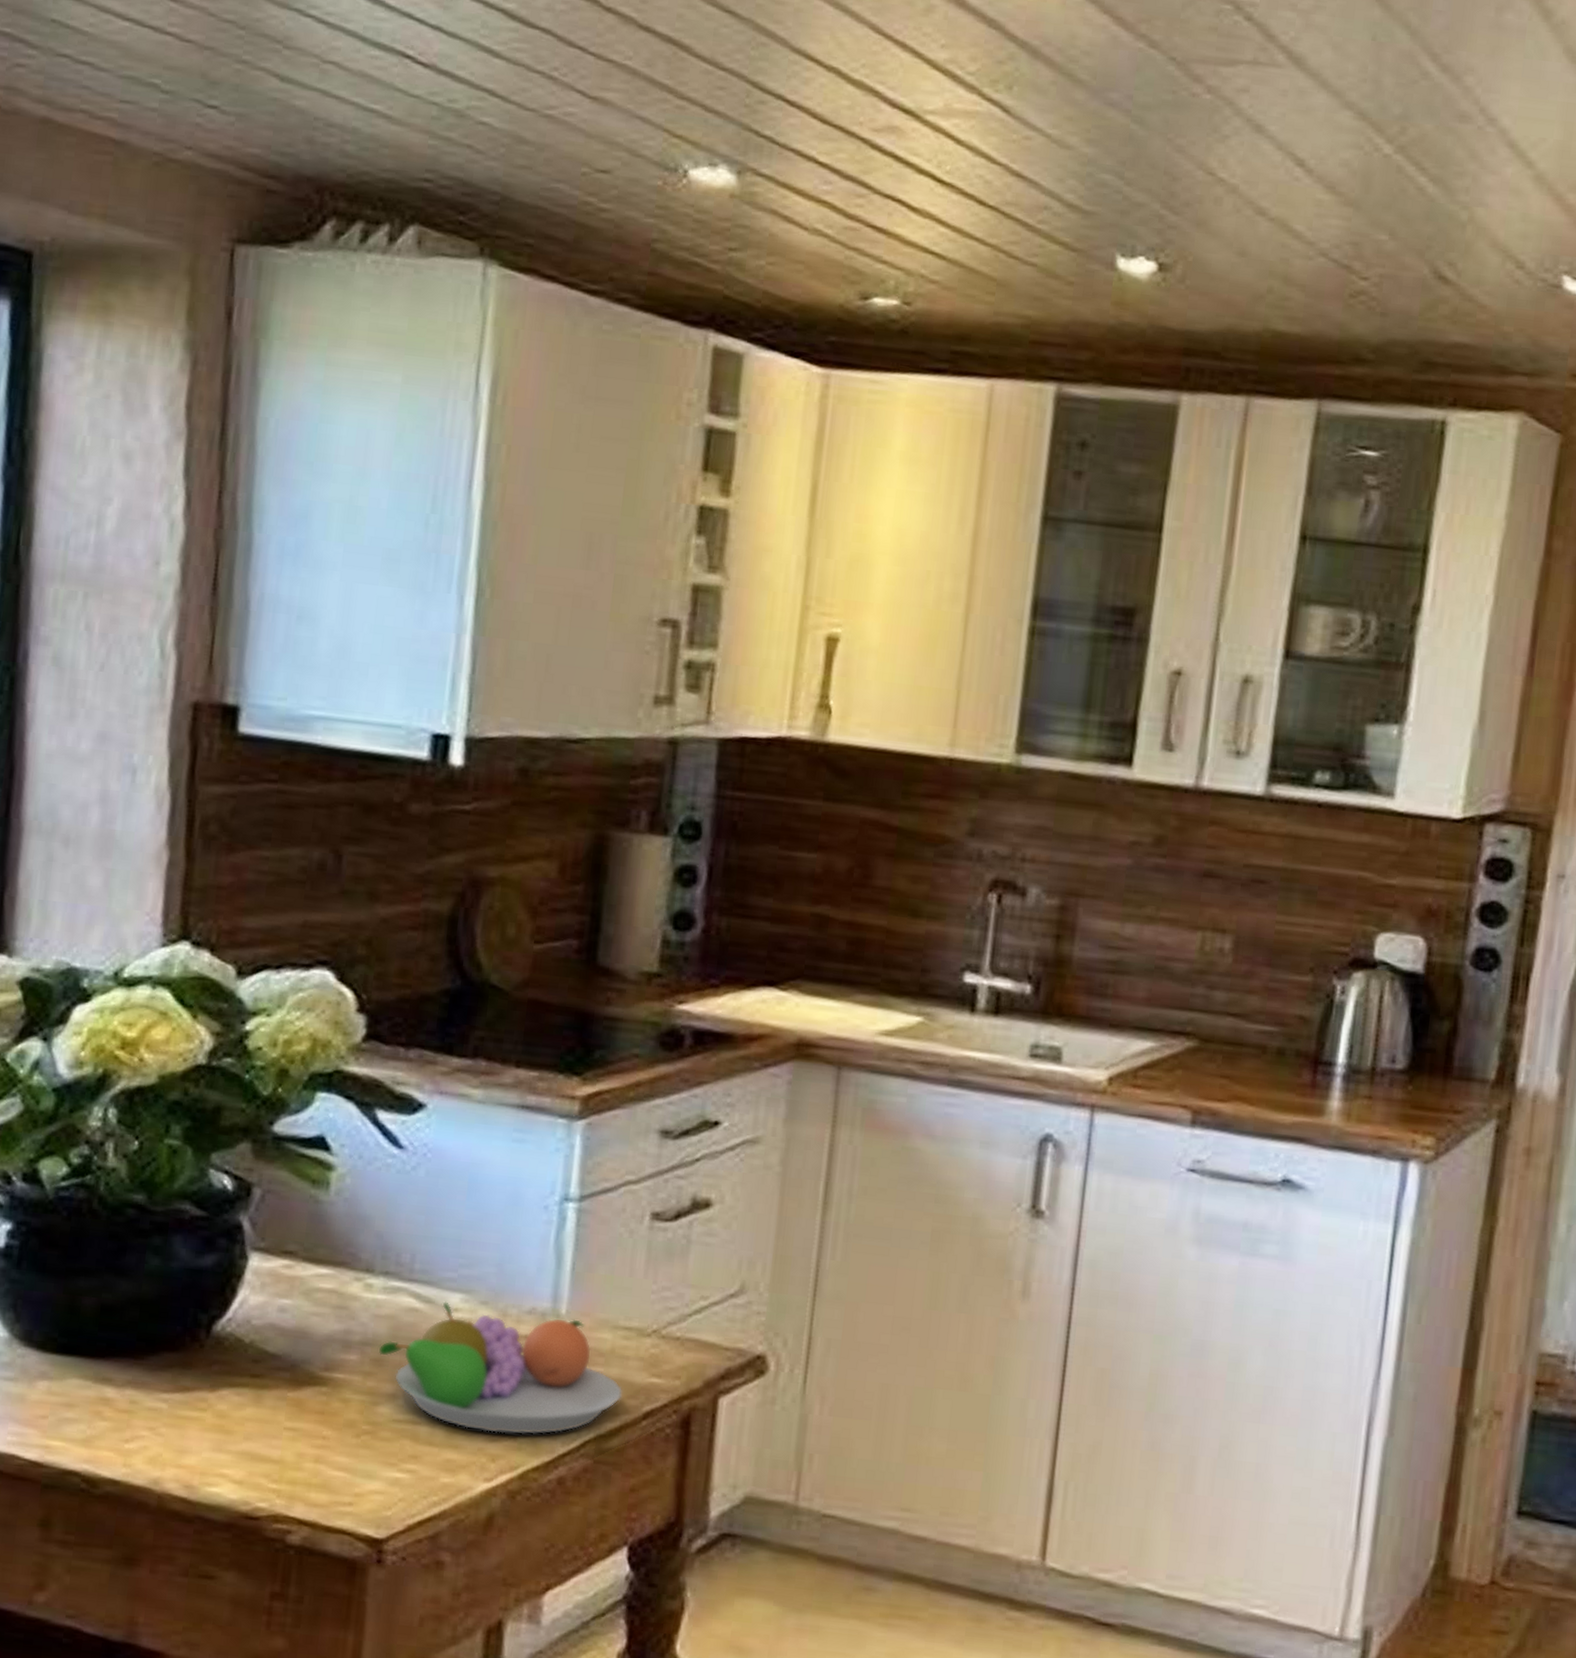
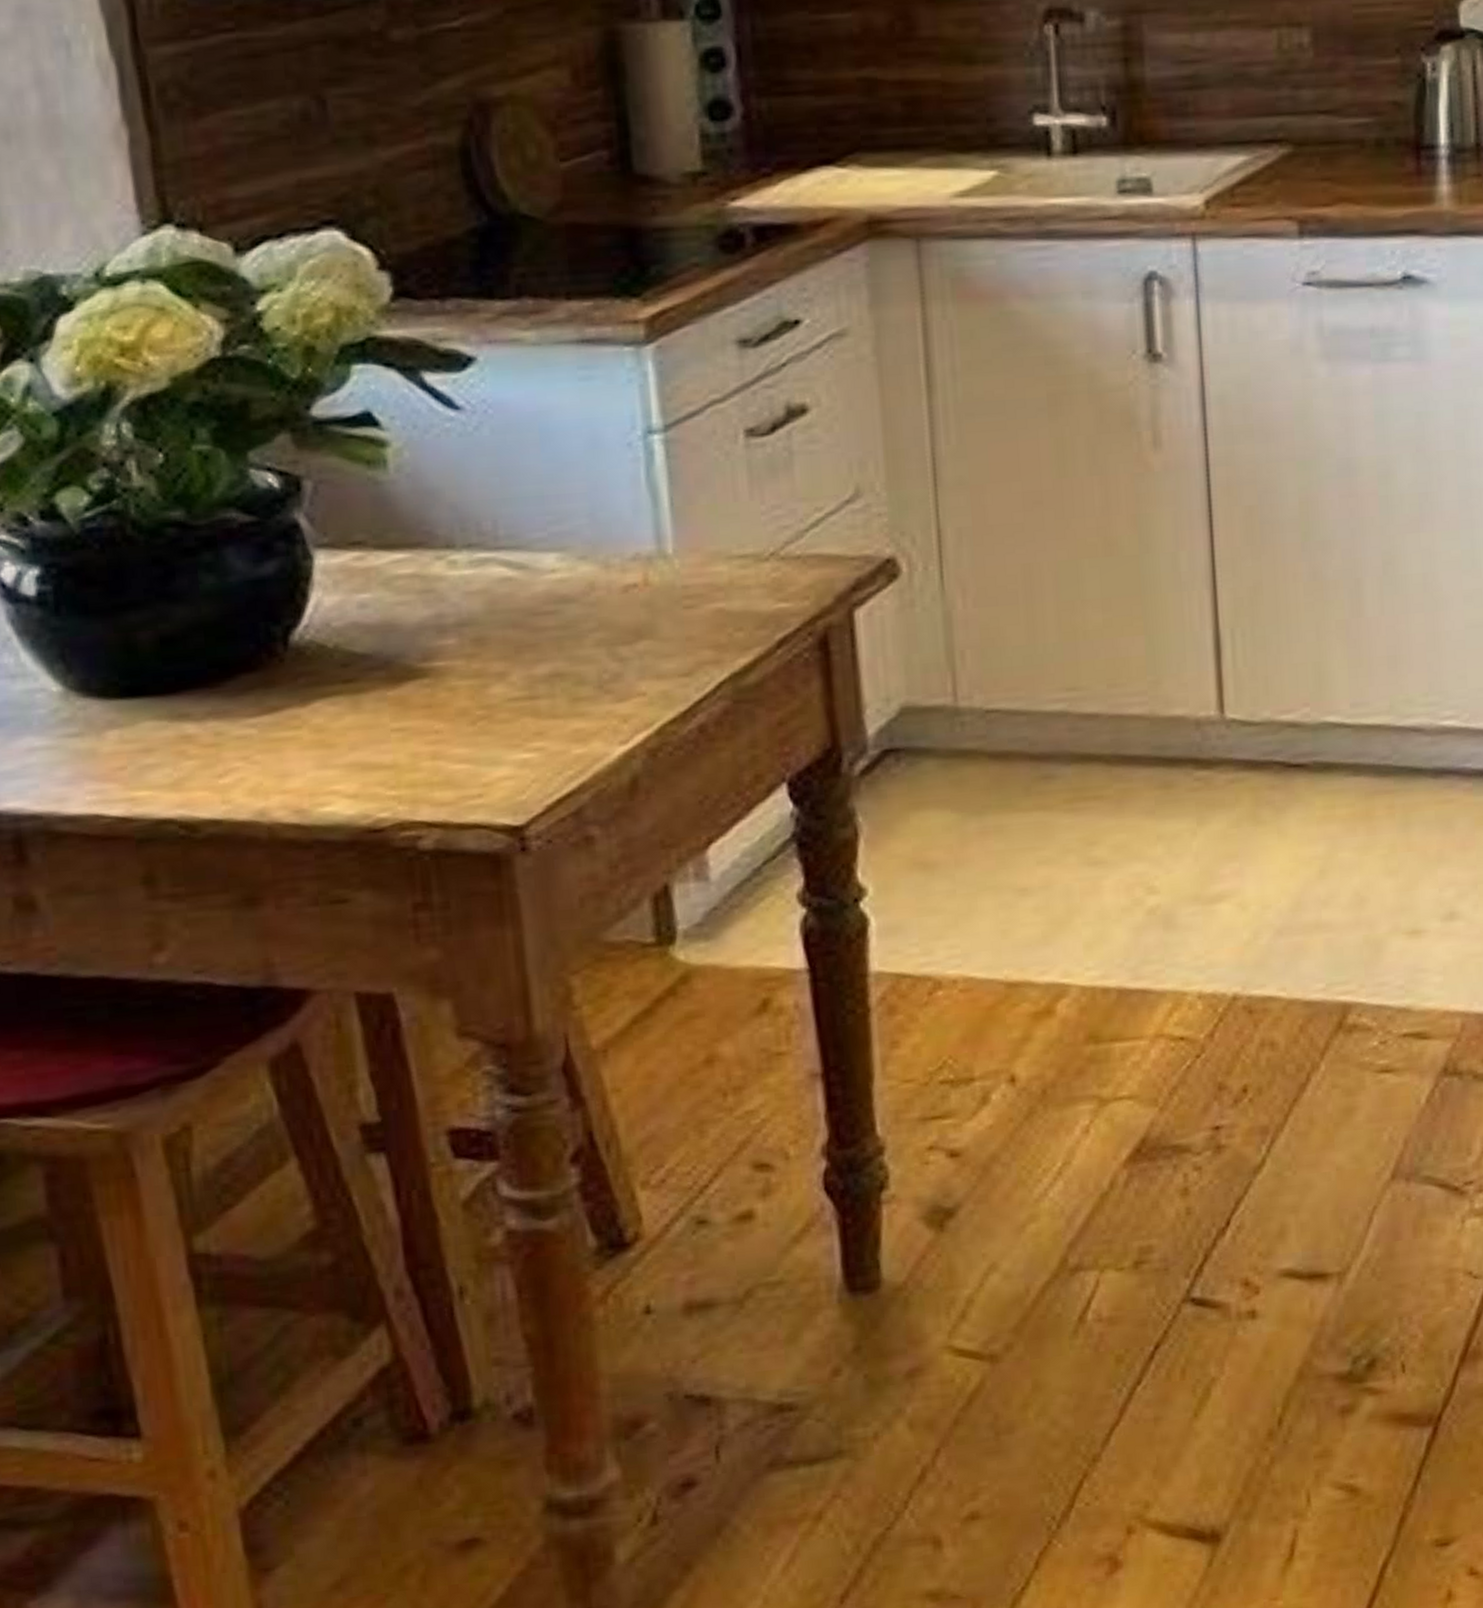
fruit bowl: present [378,1301,622,1435] -> none [477,556,750,694]

